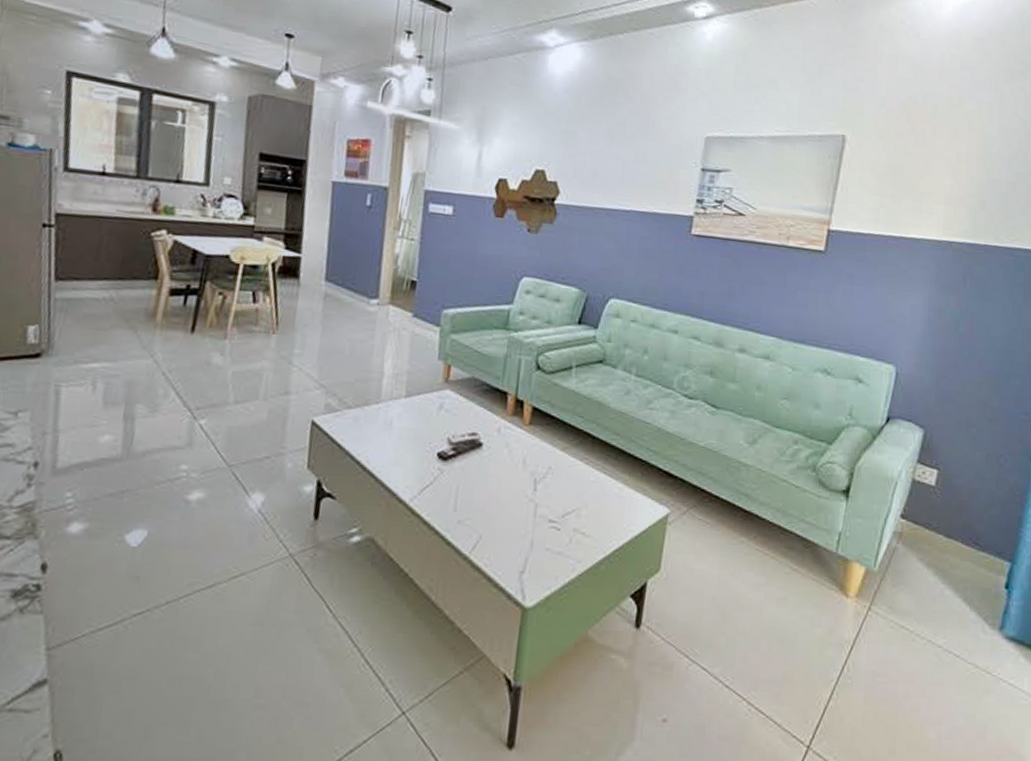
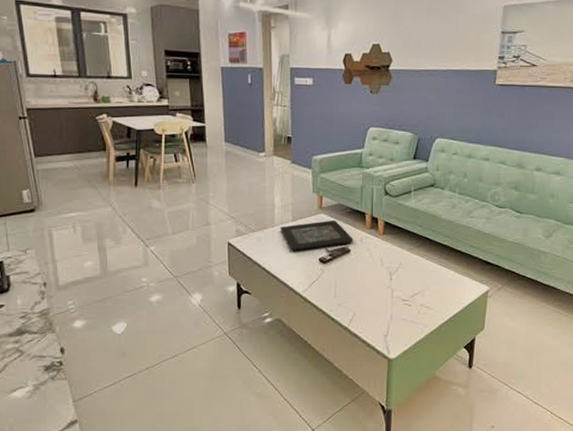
decorative tray: none [387,399,488,439] -> present [280,220,353,250]

